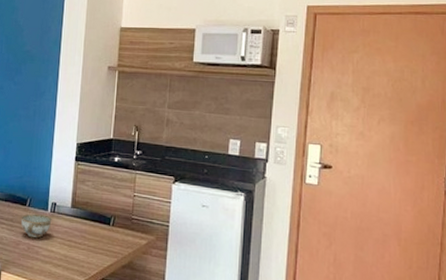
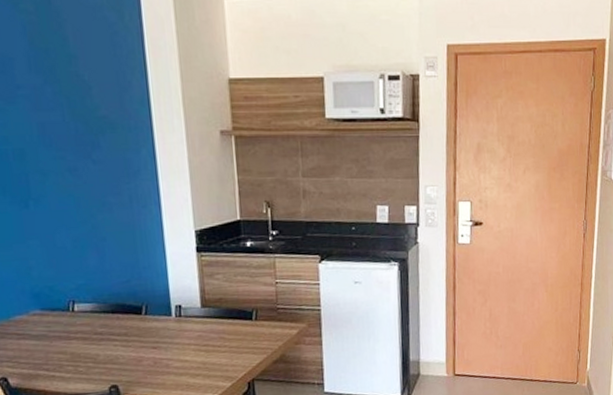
bowl: present [21,213,52,239] -> none [137,321,180,351]

